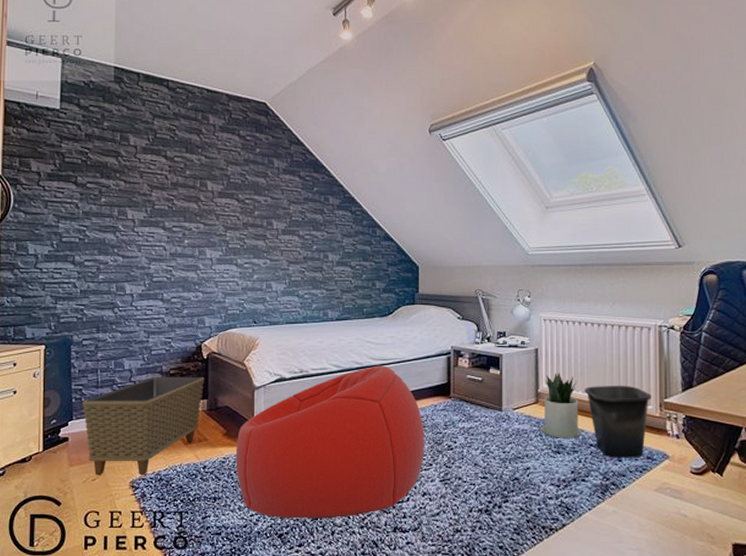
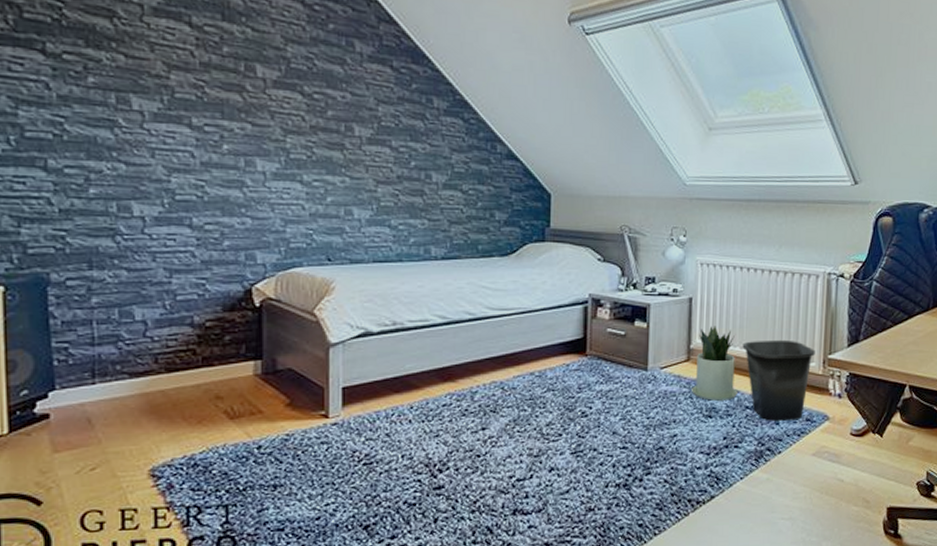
storage basket: present [82,376,205,476] -> none [70,330,258,464]
bean bag chair: present [235,365,425,519] -> none [303,316,554,506]

